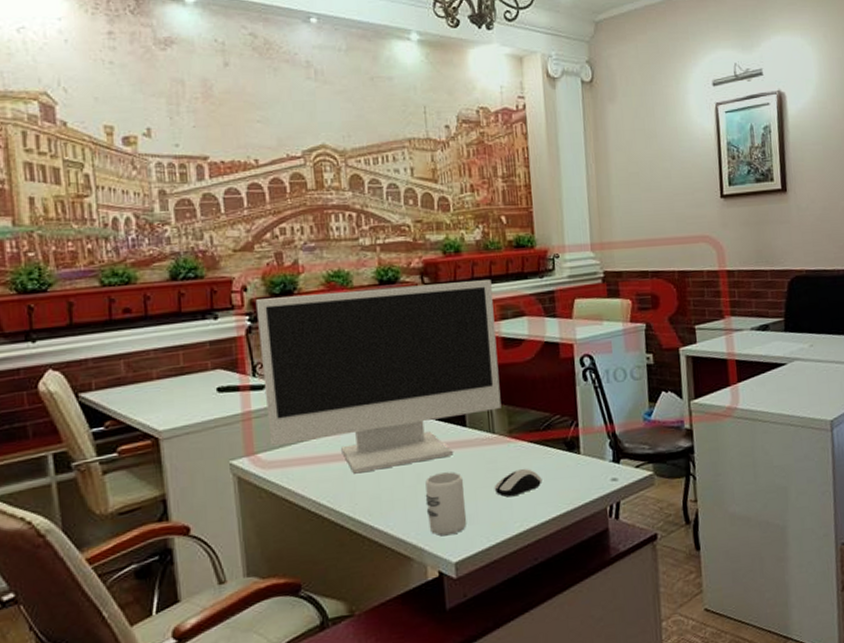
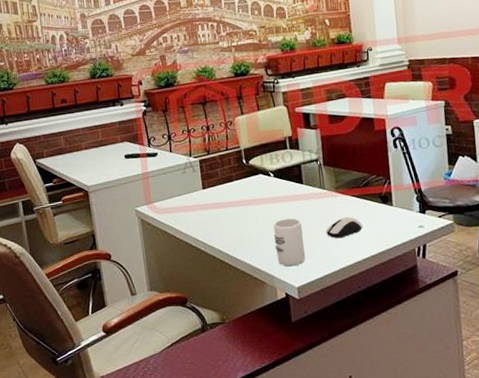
monitor: present [255,280,502,474] -> none [148,70,330,219]

